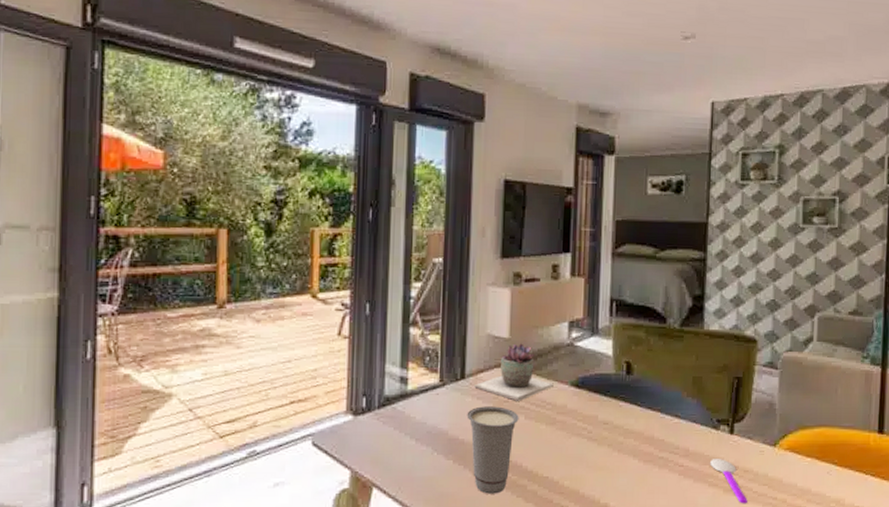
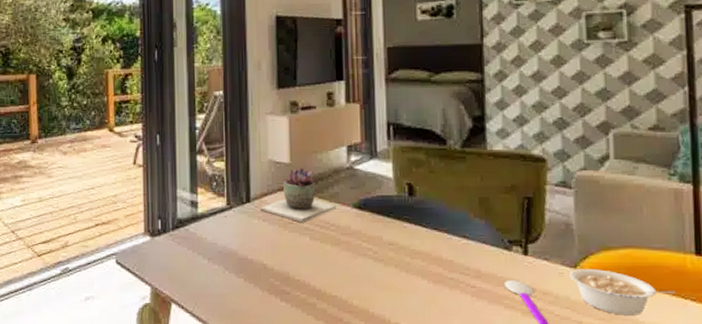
cup: present [467,406,519,494] -> none [254,228,304,311]
legume: none [769,447,859,491] -> present [569,269,675,316]

